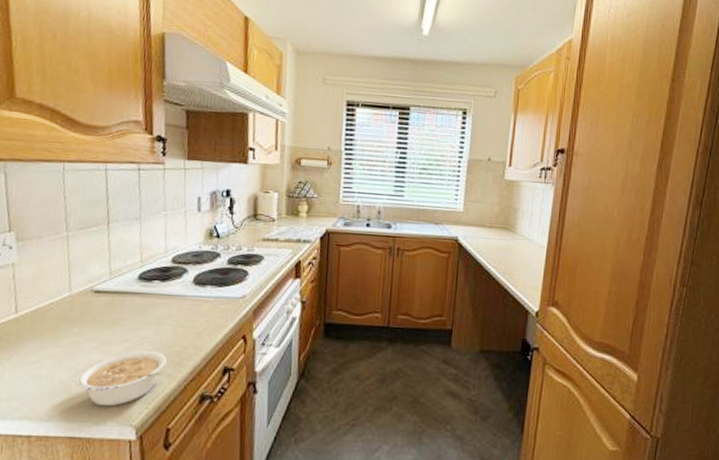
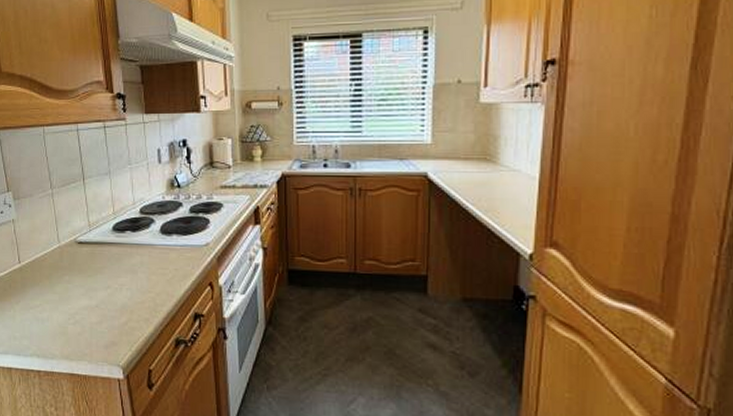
legume: present [76,350,167,407] -> none [71,296,143,348]

